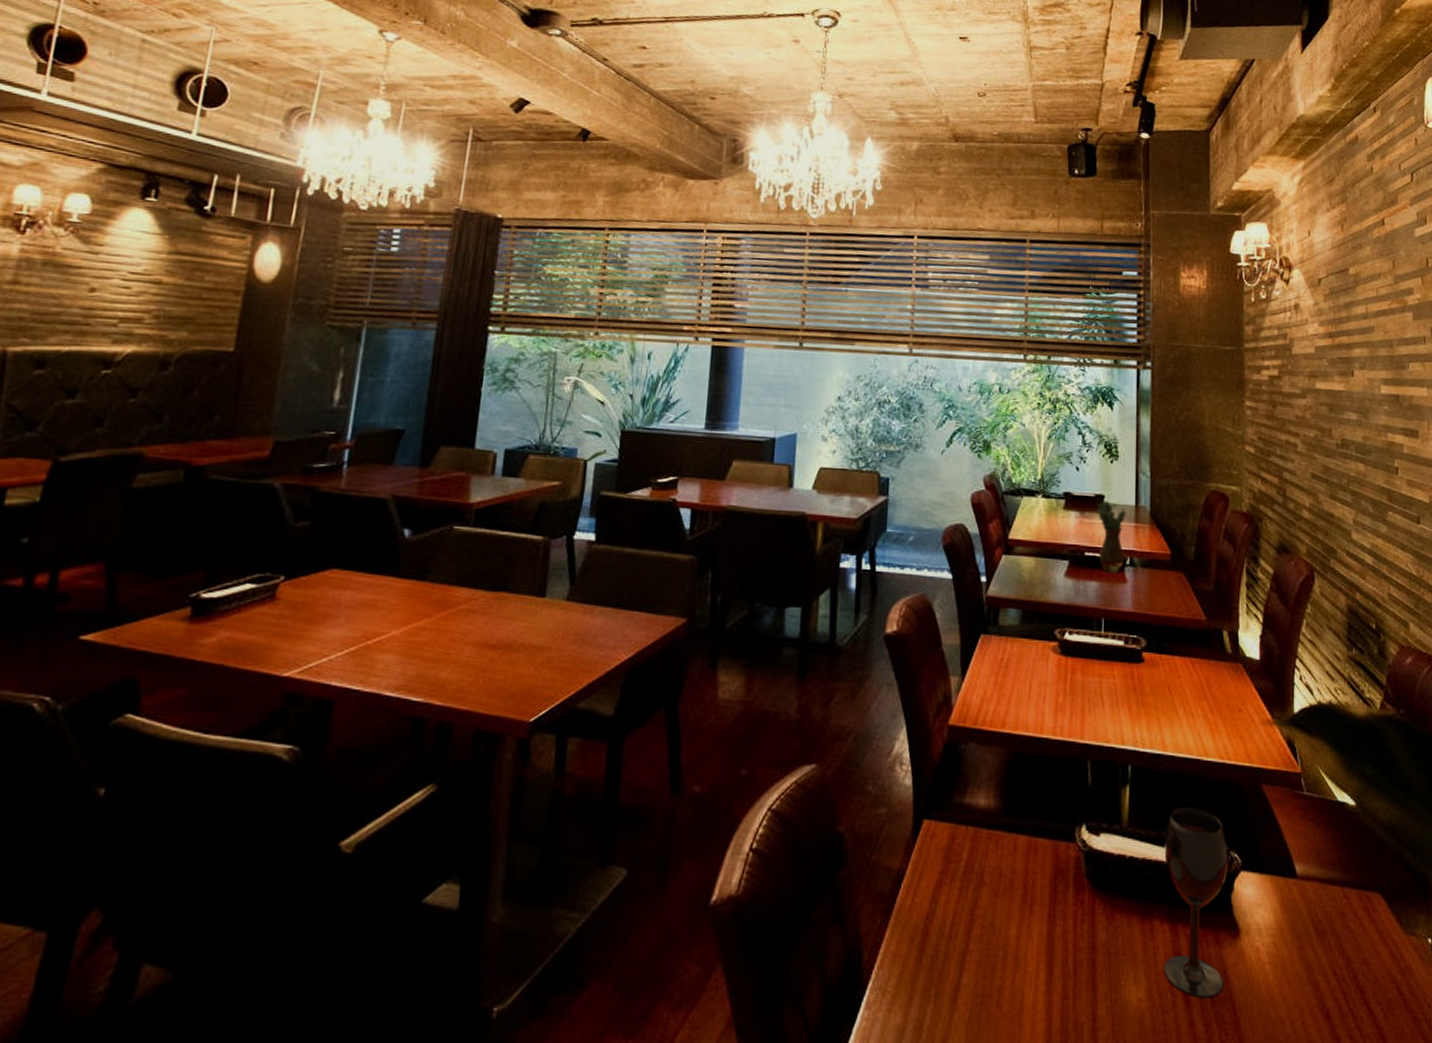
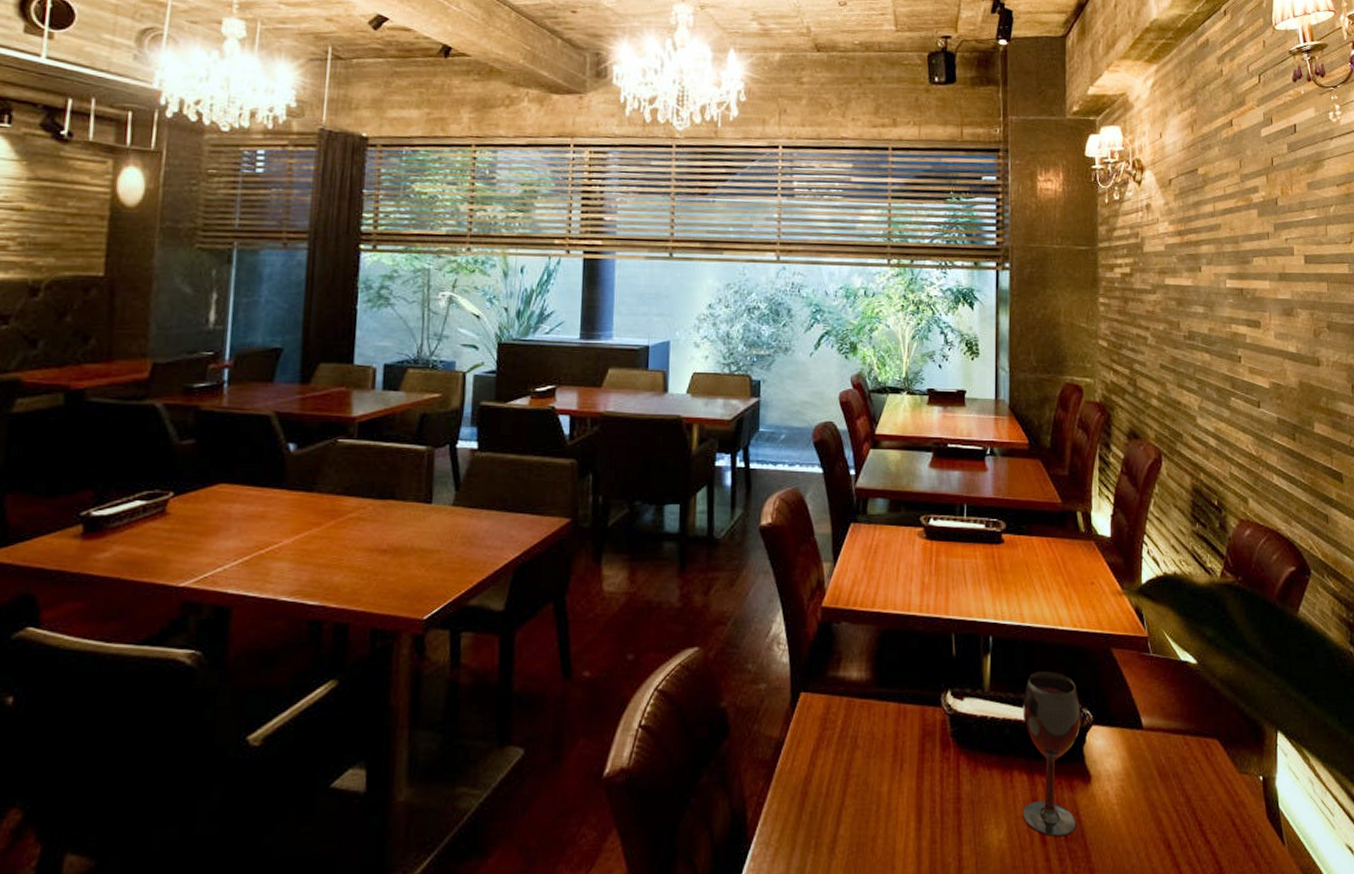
vase: present [1095,496,1126,573] -> none [957,392,986,462]

